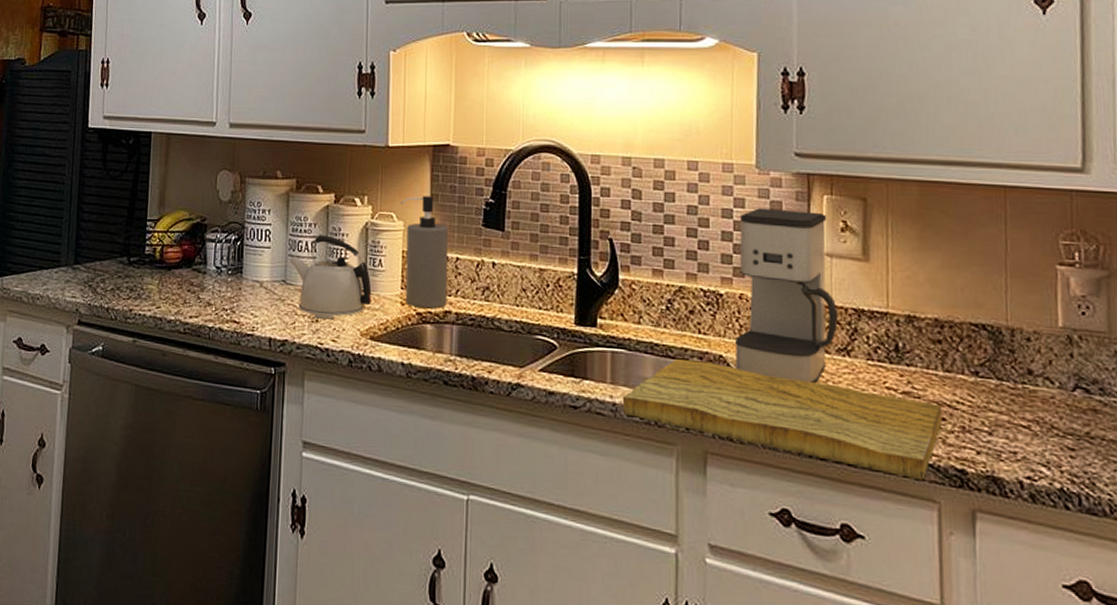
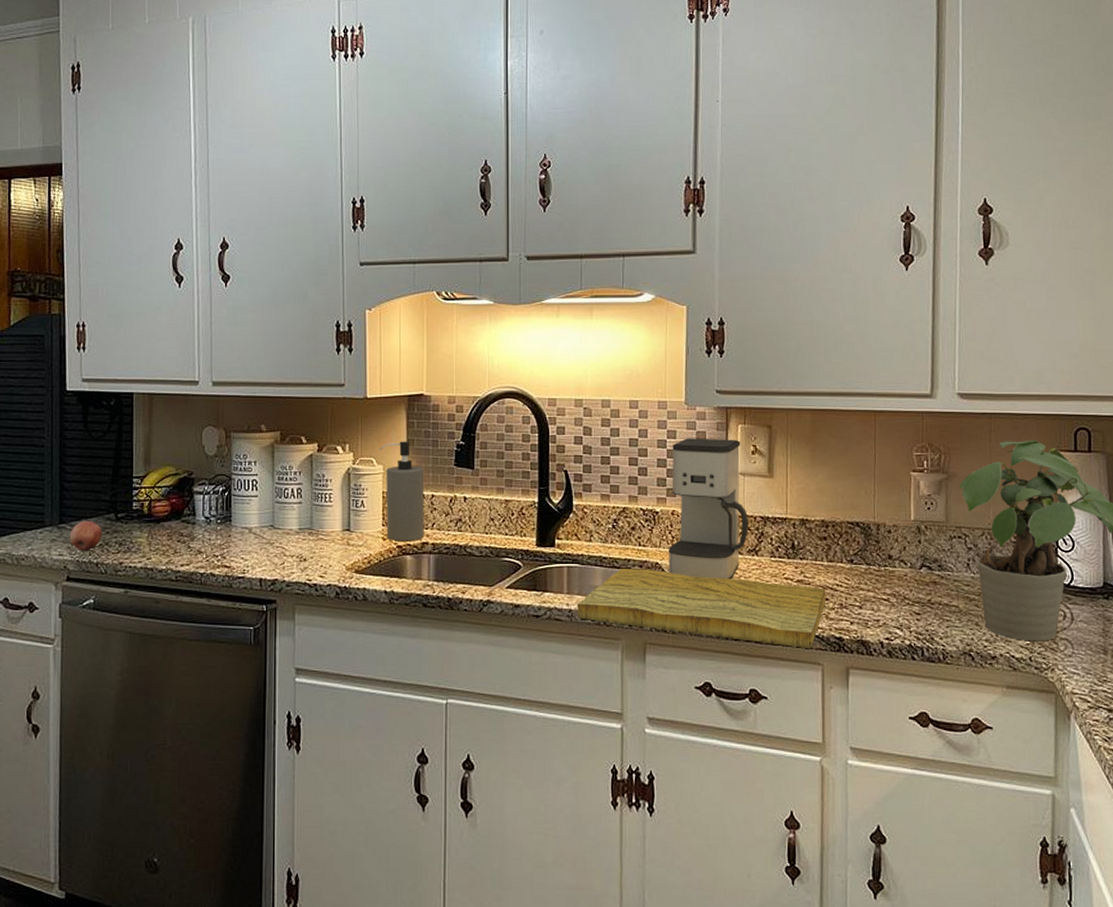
fruit: none [82,262,115,295] -> present [69,520,102,551]
kettle: present [289,234,372,320] -> none [276,481,355,558]

